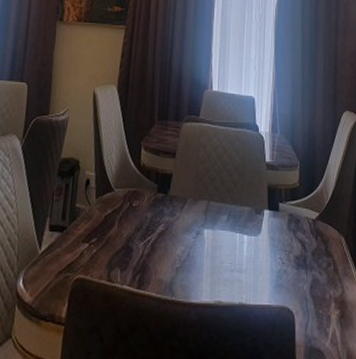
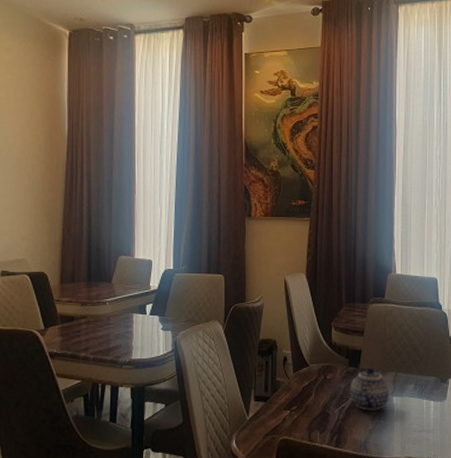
teapot: none [157,194,201,245] -> present [350,367,390,411]

